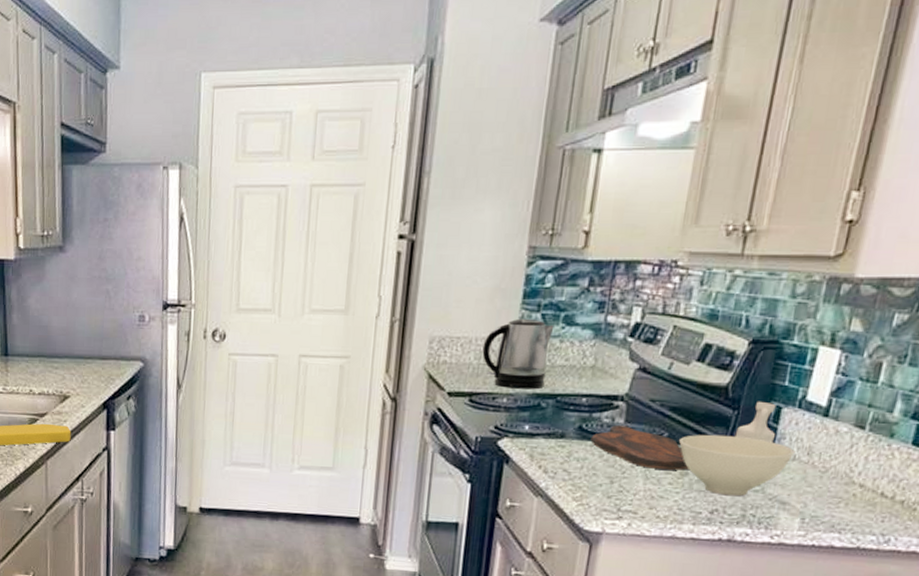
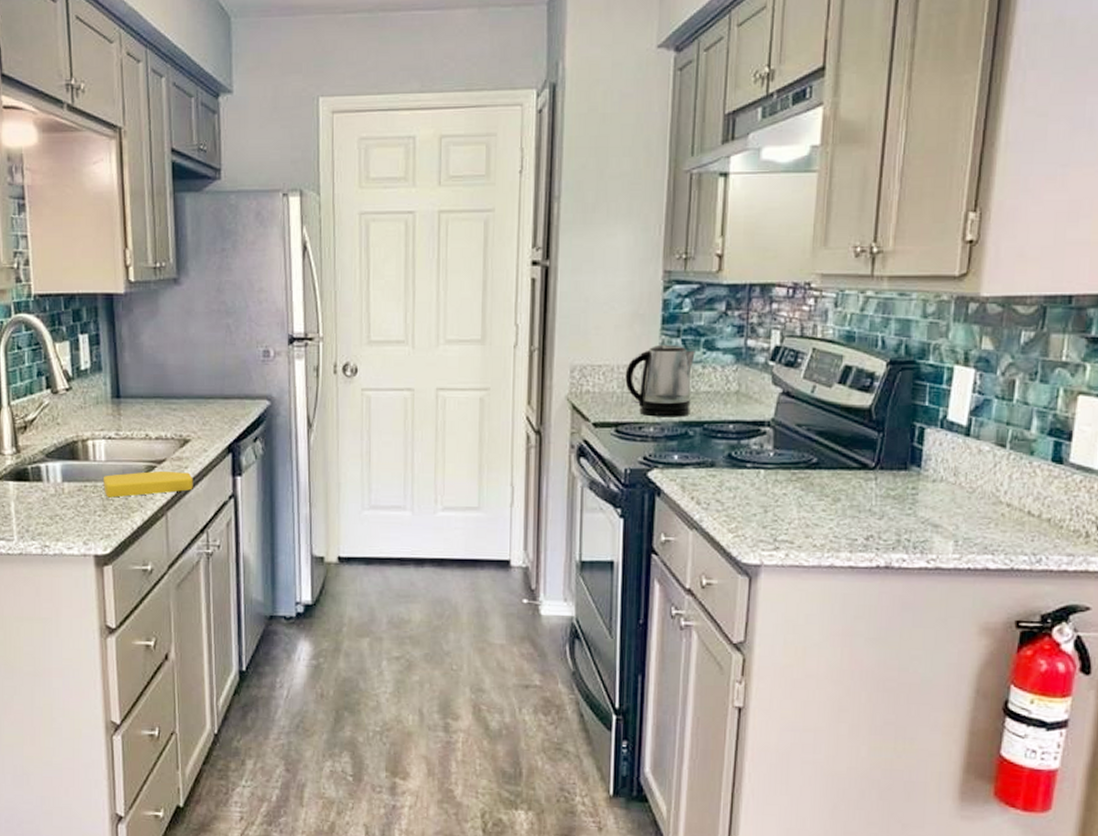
cutting board: present [590,425,689,470] -> none [741,452,841,496]
bowl: present [679,434,795,497] -> none [829,458,942,521]
ceramic jug: present [734,401,776,443] -> none [882,422,922,465]

